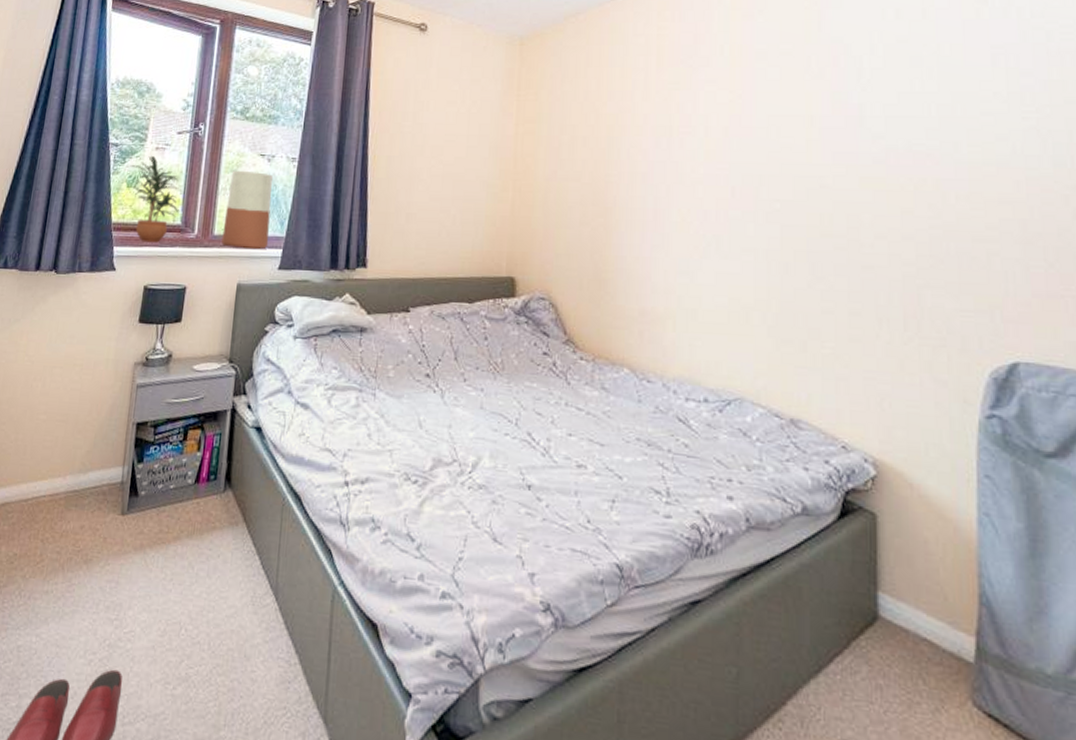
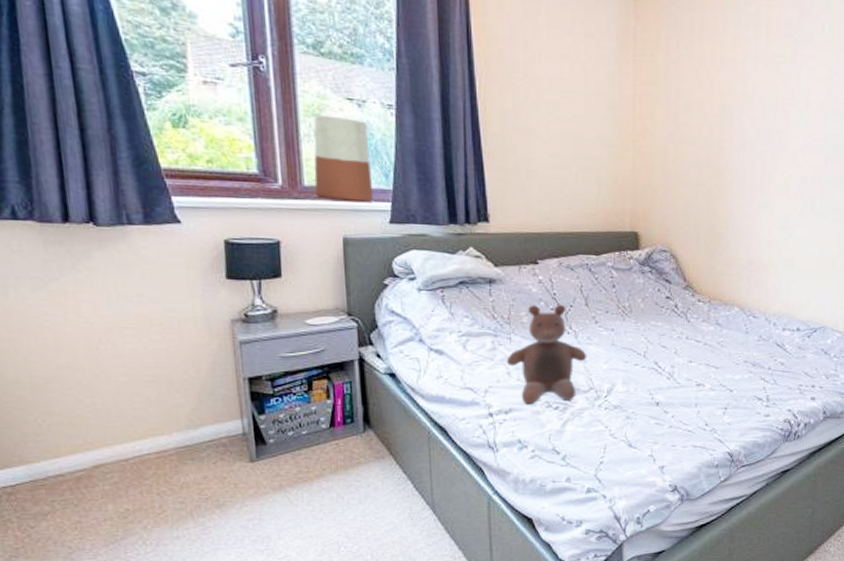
potted plant: present [130,155,179,243] -> none [170,90,253,193]
stuffed bear: none [368,357,453,475] -> present [506,304,587,404]

